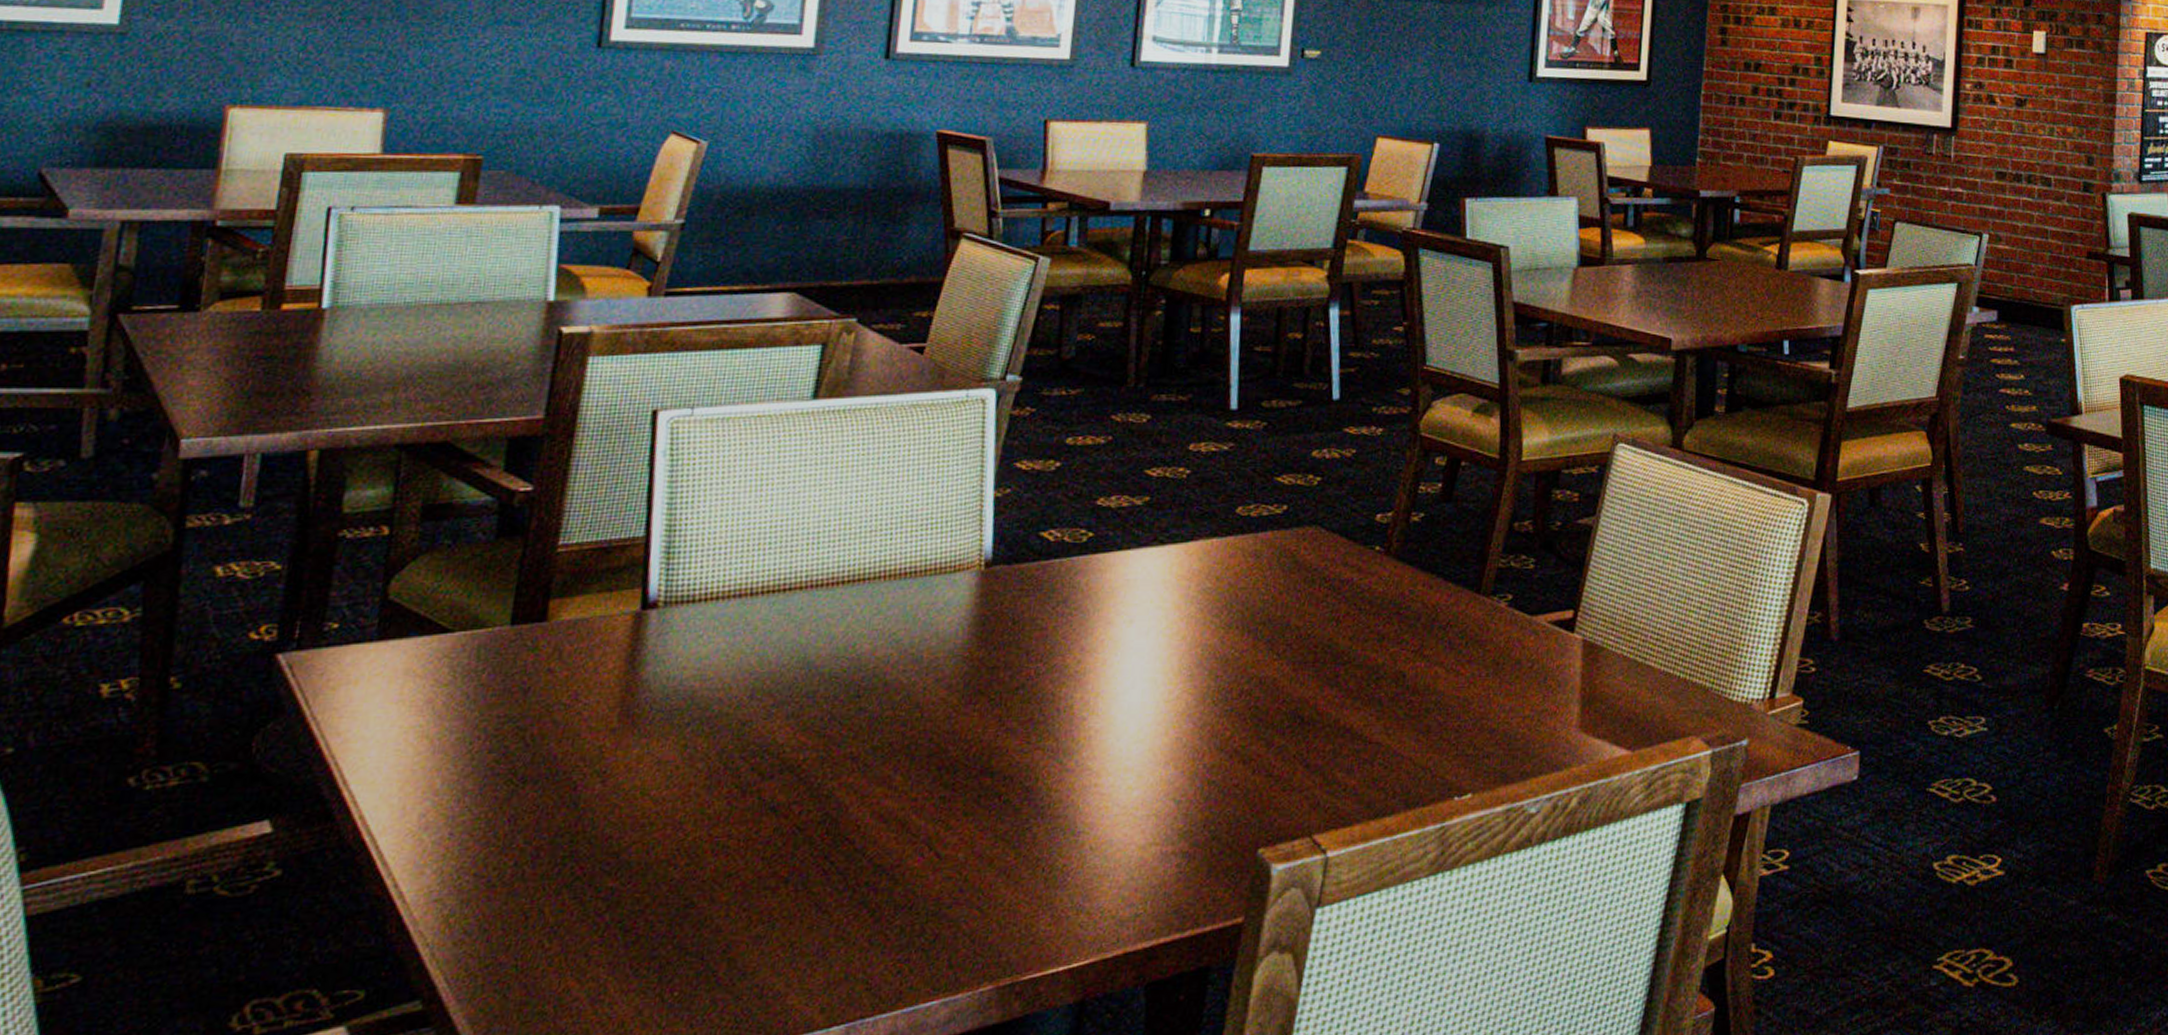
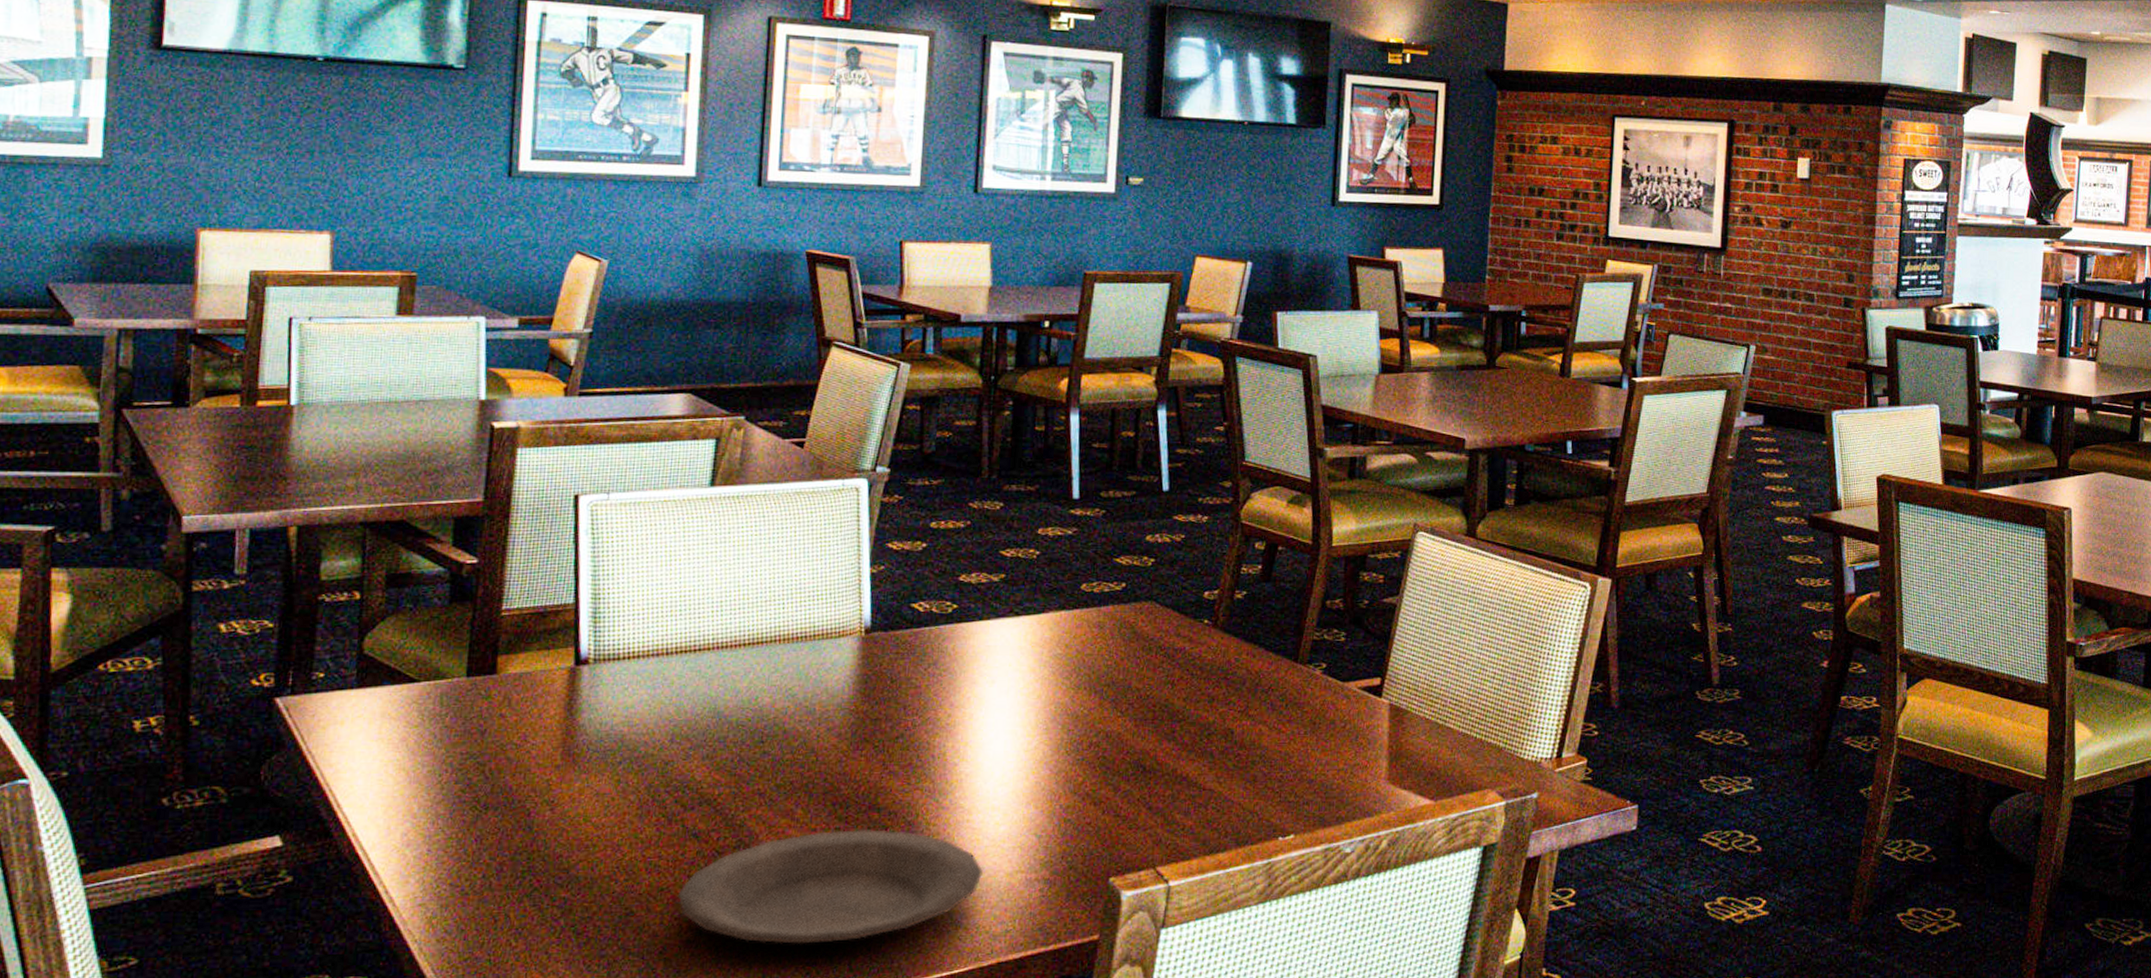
plate: none [748,798,1111,938] -> present [677,830,983,944]

